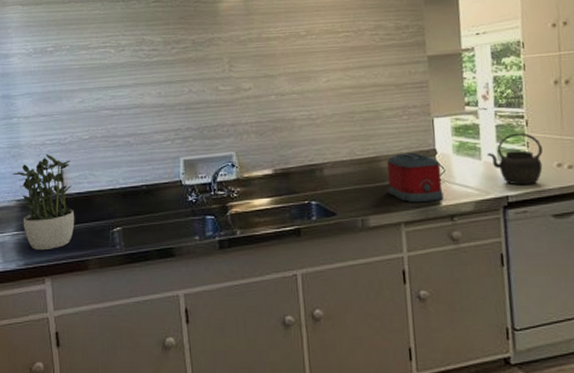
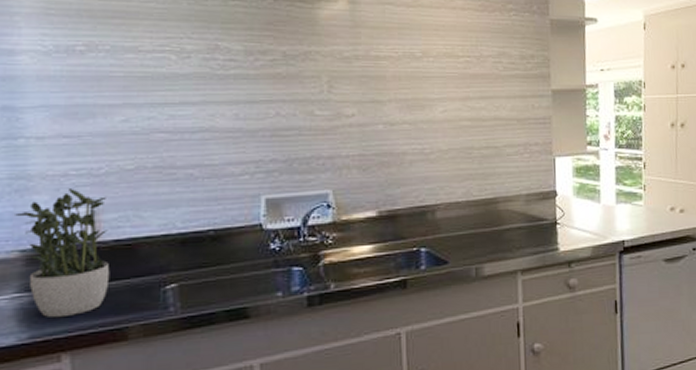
toaster: present [387,152,444,203] -> none [505,194,562,249]
kettle: present [486,132,543,186] -> none [605,175,658,230]

